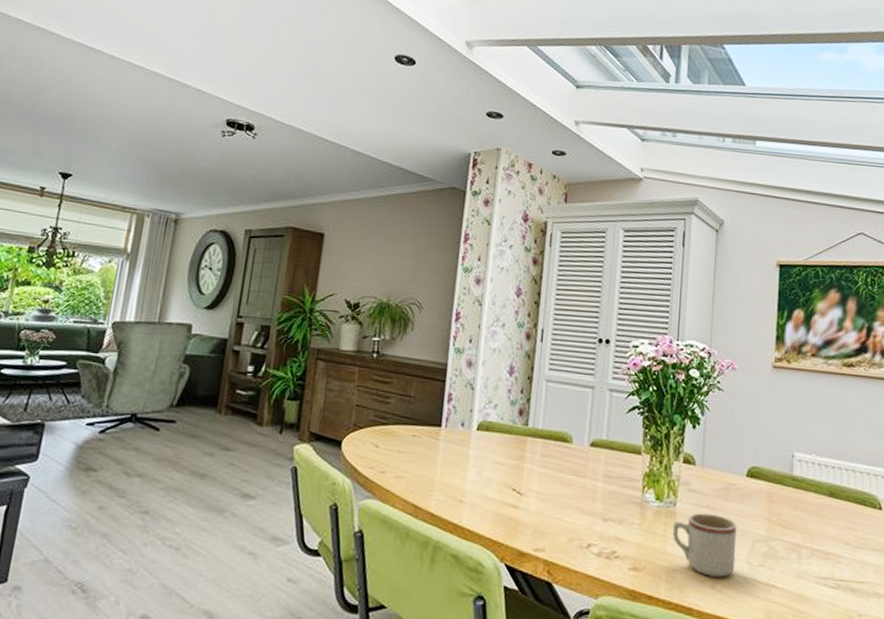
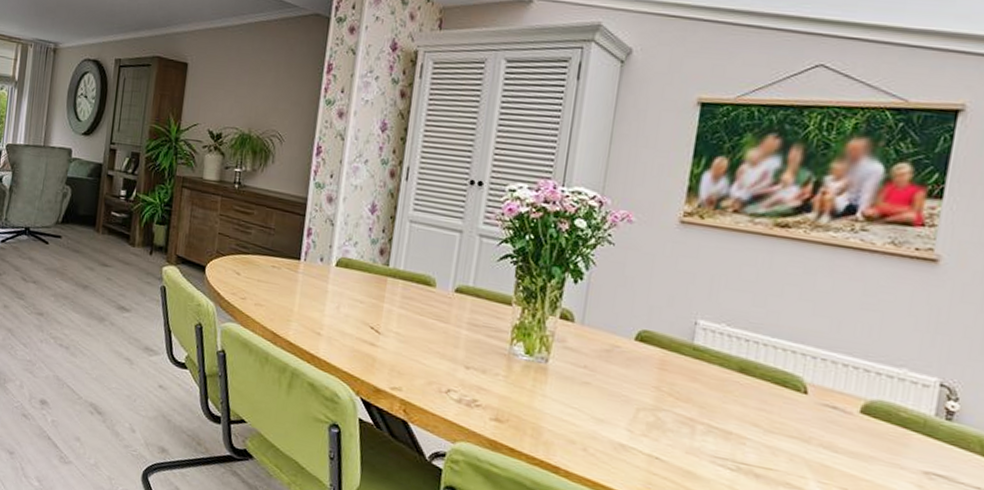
mug: present [672,513,737,578] -> none [541,372,619,441]

